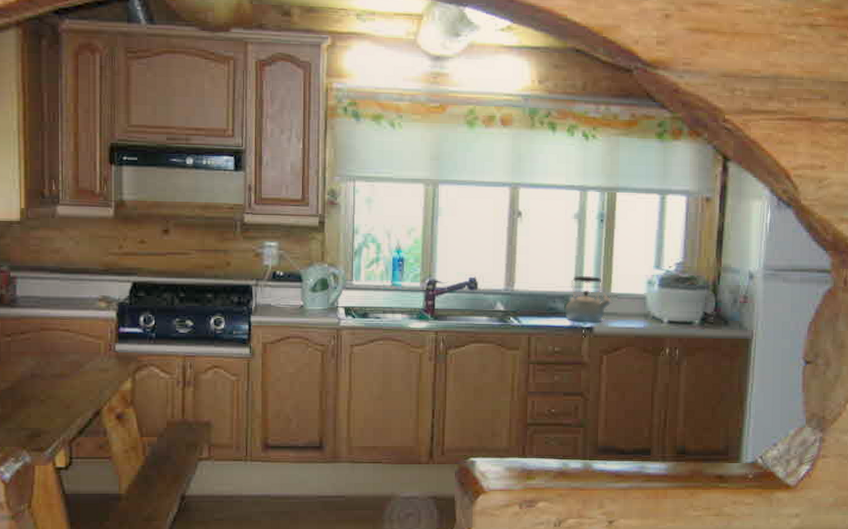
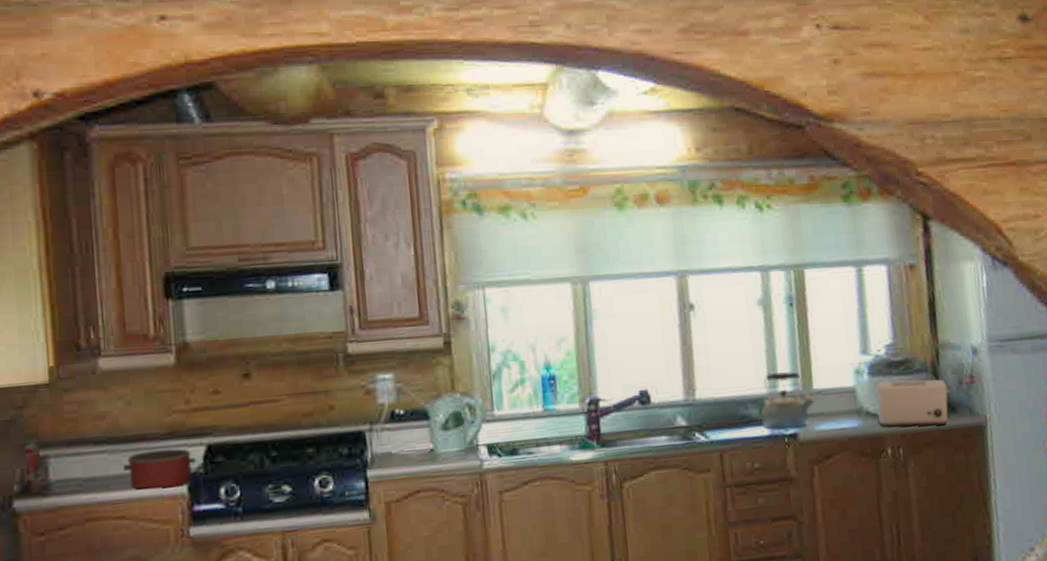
cooking pot: none [71,282,124,312] -> present [124,448,197,490]
toaster: none [661,293,725,336] -> present [877,379,950,428]

